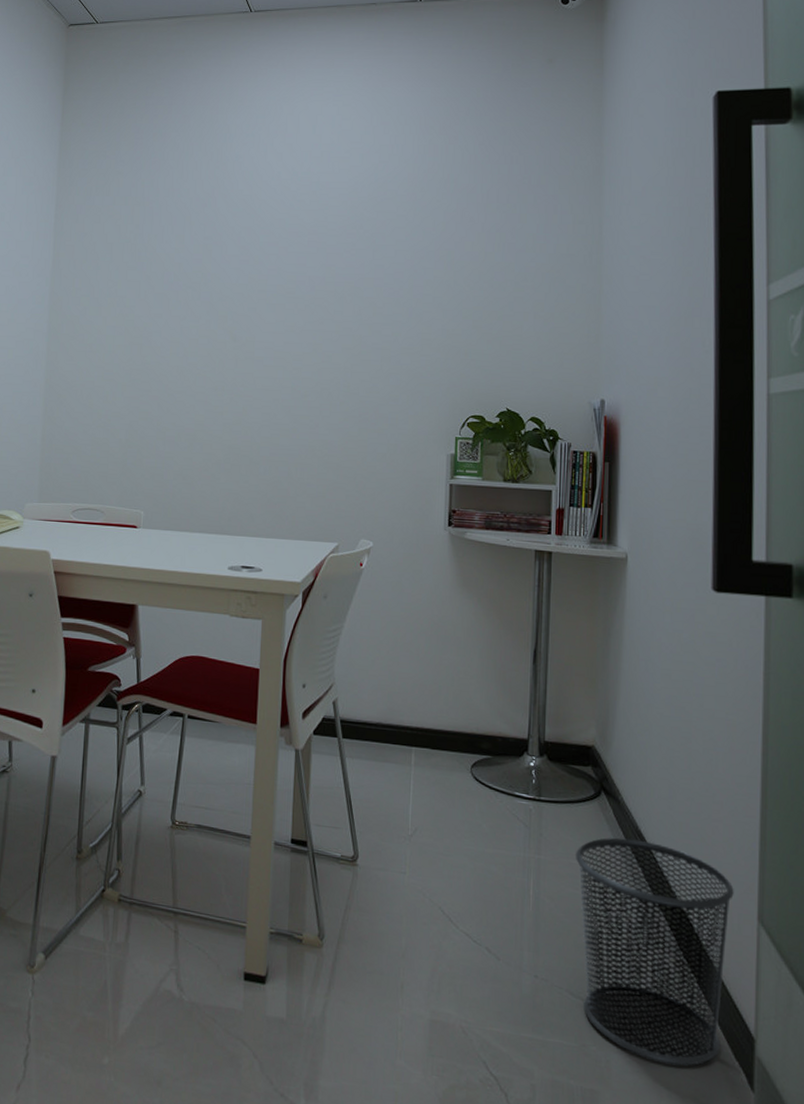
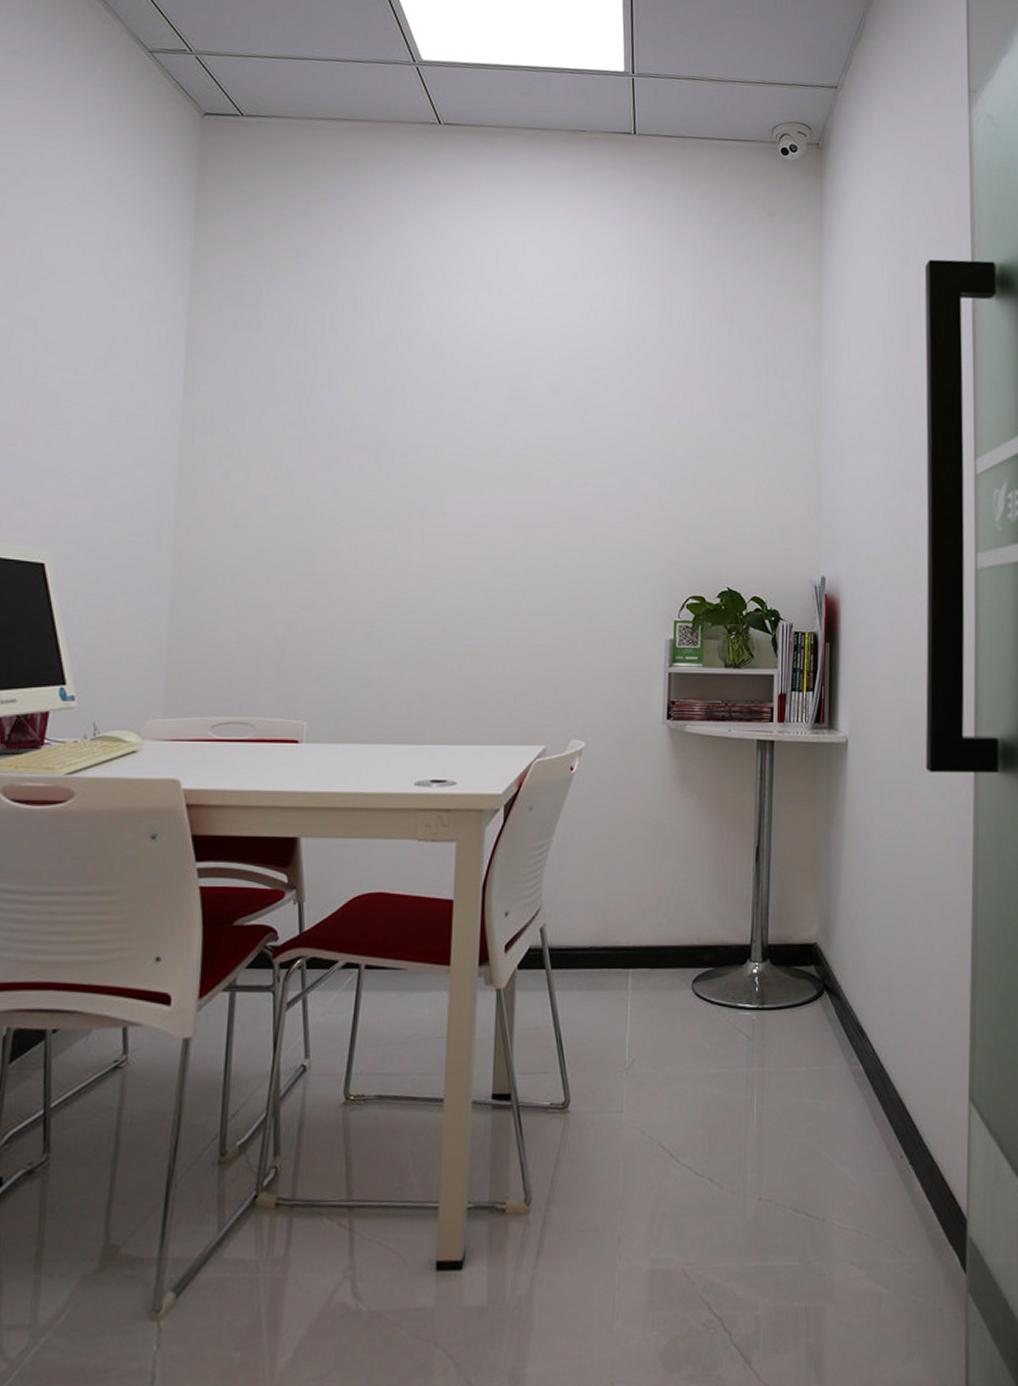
waste bin: present [575,837,734,1066] -> none [798,1035,948,1263]

